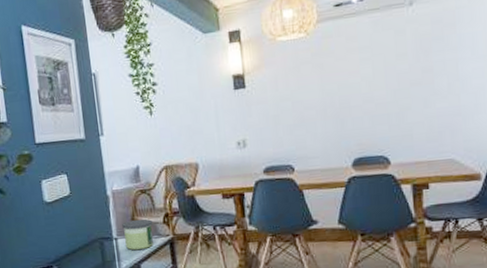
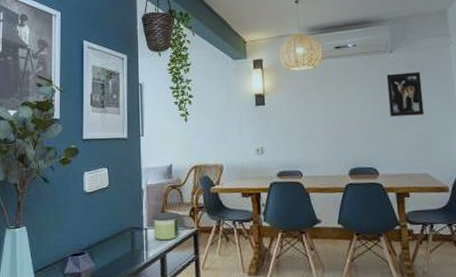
wall art: none [403,29,453,91] -> present [386,72,424,117]

